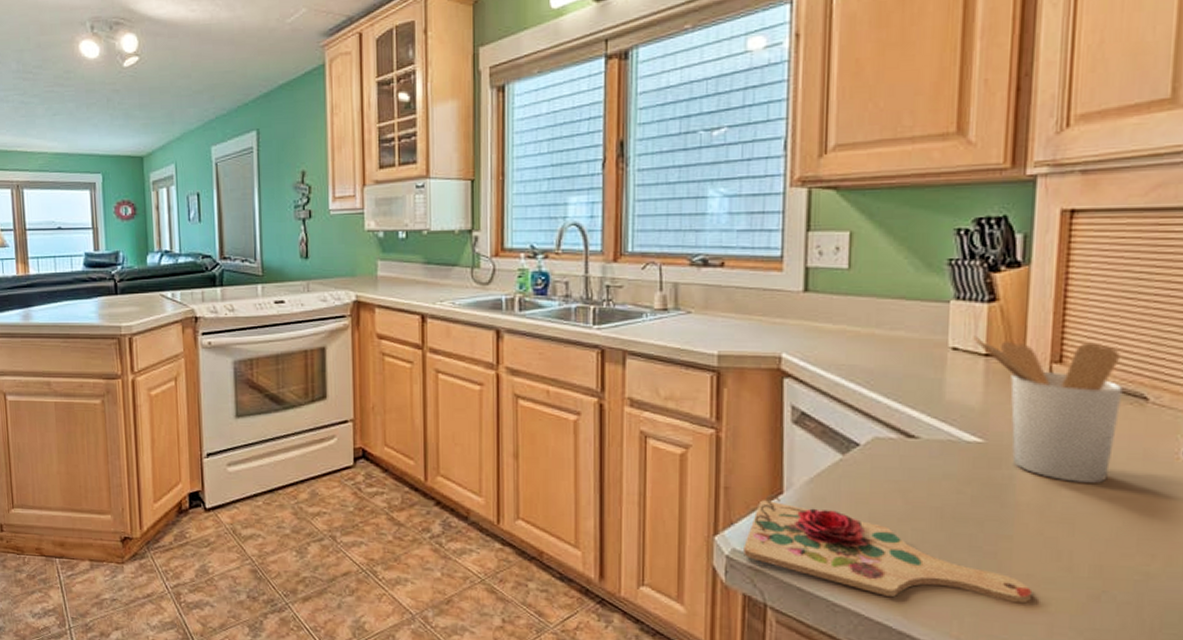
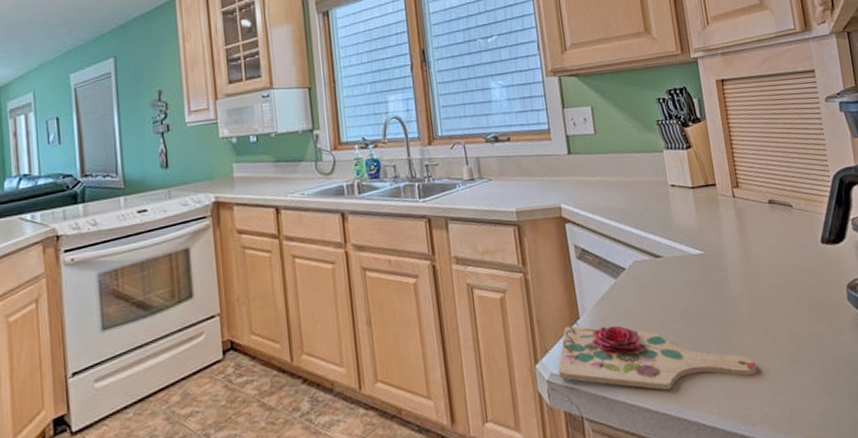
utensil holder: present [973,335,1123,483] -> none [682,170,782,275]

